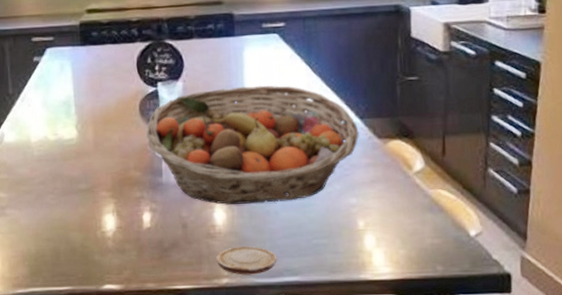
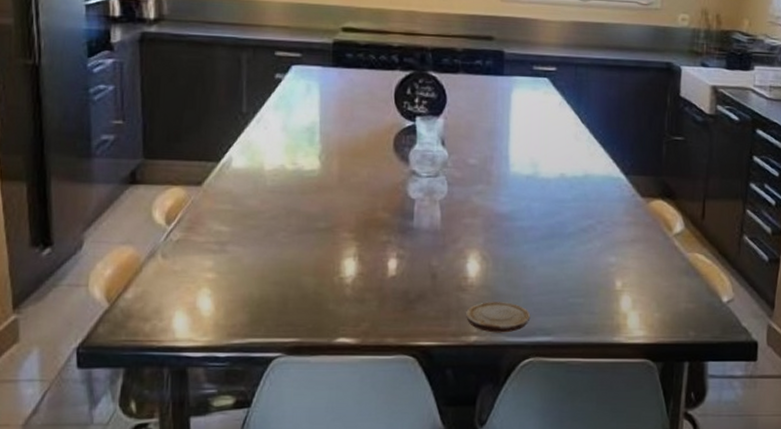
fruit basket: present [146,85,359,204] -> none [400,129,623,257]

